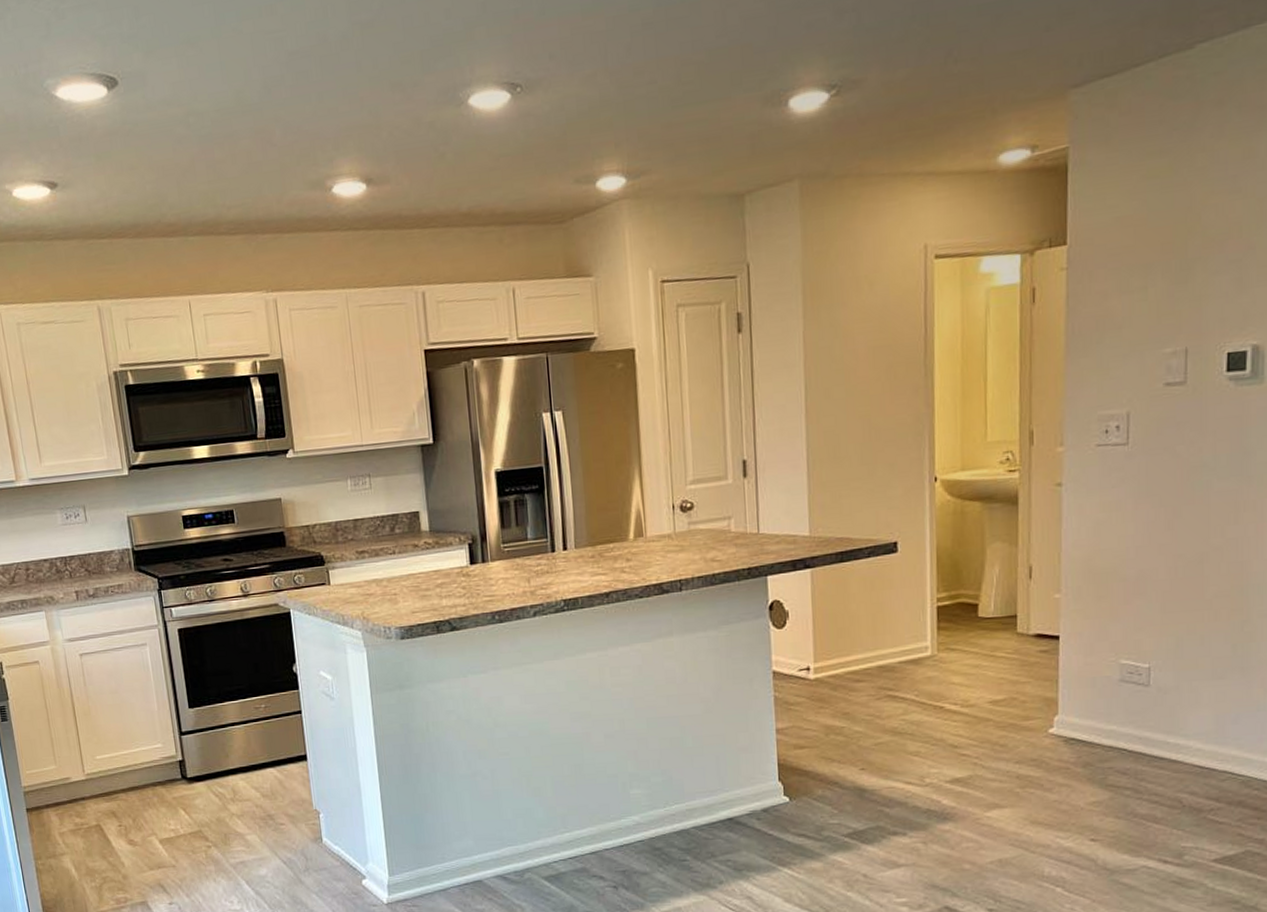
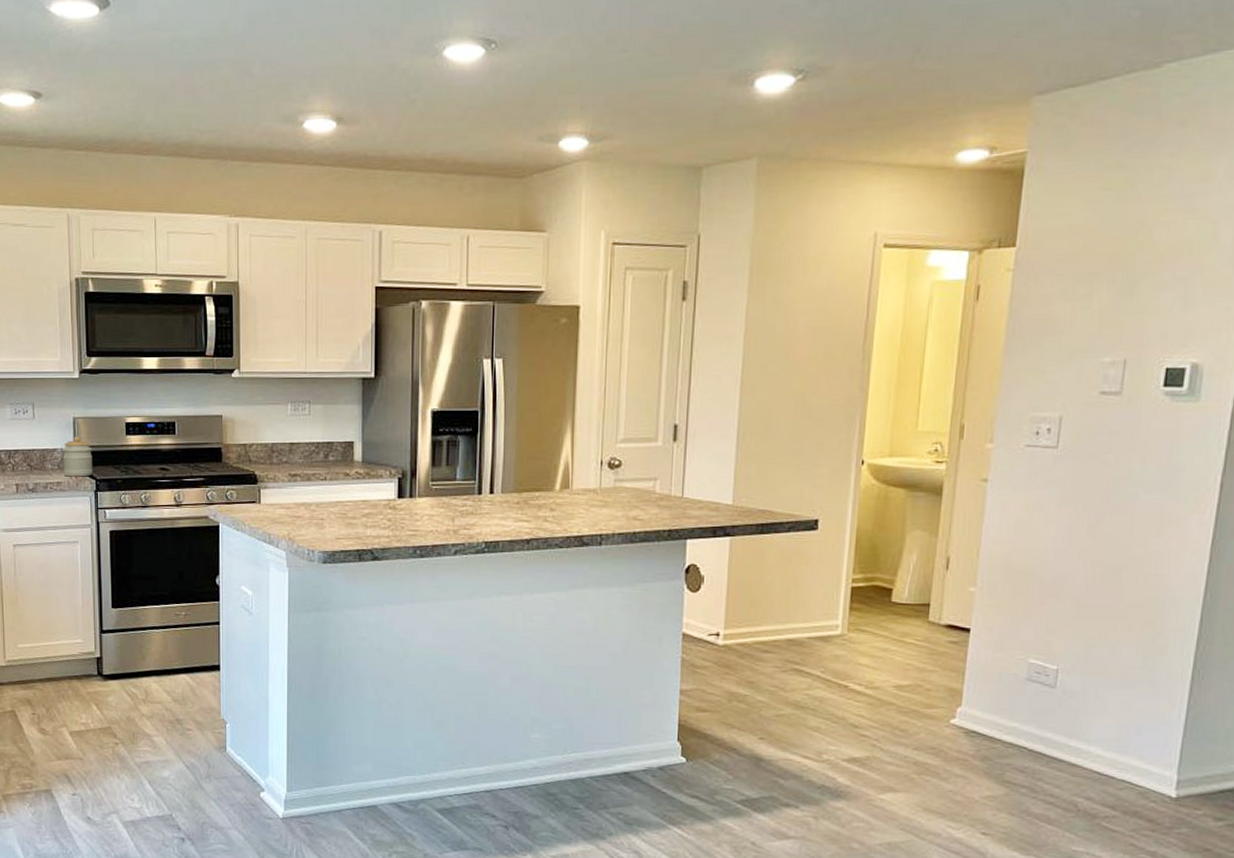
jar: none [120,535,154,578] -> present [63,436,93,477]

